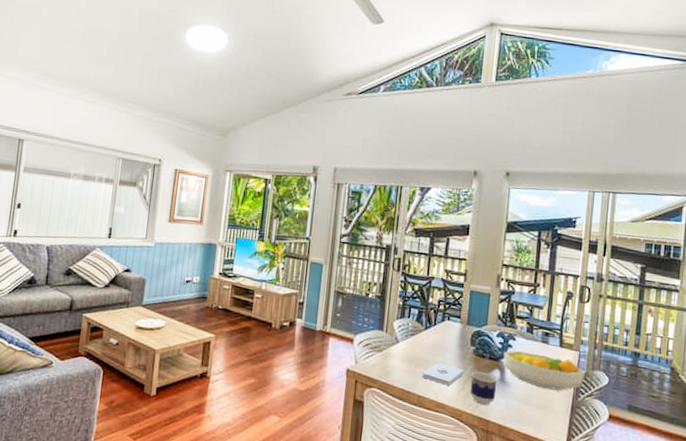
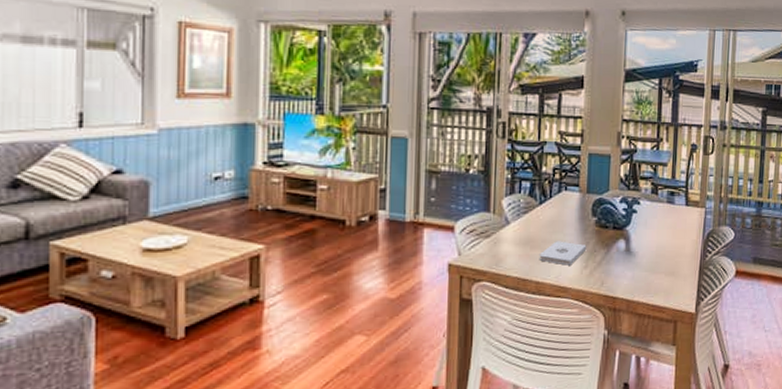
cup: present [470,371,498,405] -> none [594,244,623,281]
fruit bowl: present [503,350,585,391] -> none [628,215,711,253]

